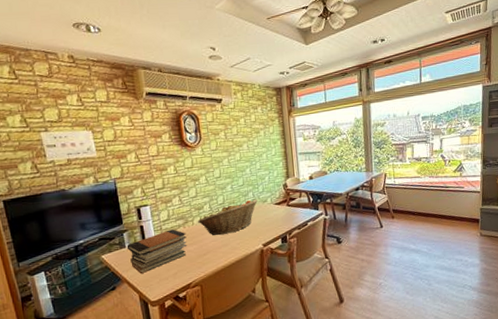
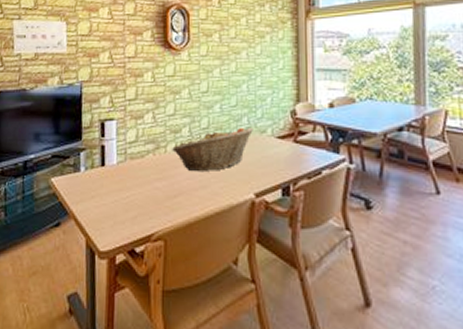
book stack: present [126,229,187,274] -> none [81,155,155,211]

